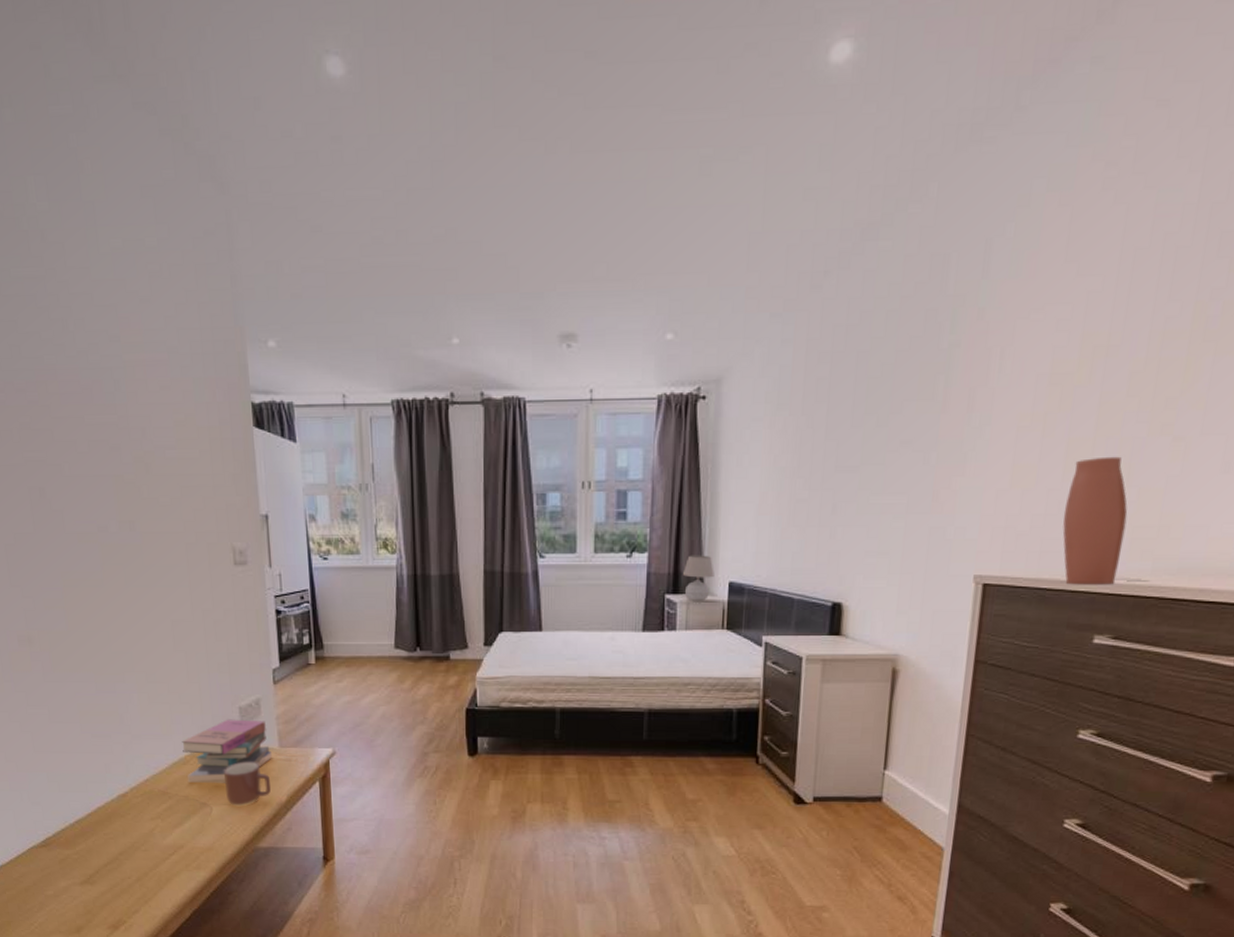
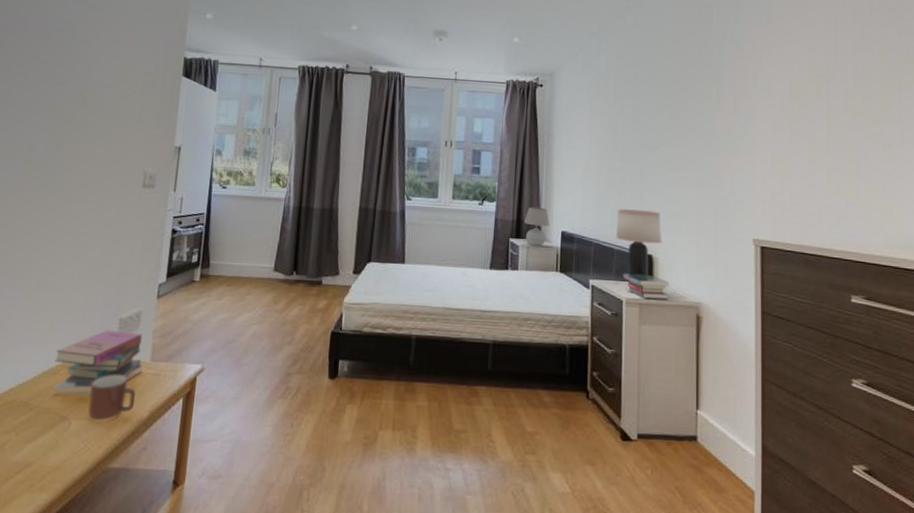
table lamp: none [796,550,856,636] -> present [615,209,663,282]
books: none [803,626,862,654] -> present [622,273,670,300]
vase: present [1062,456,1128,585] -> none [814,154,861,254]

